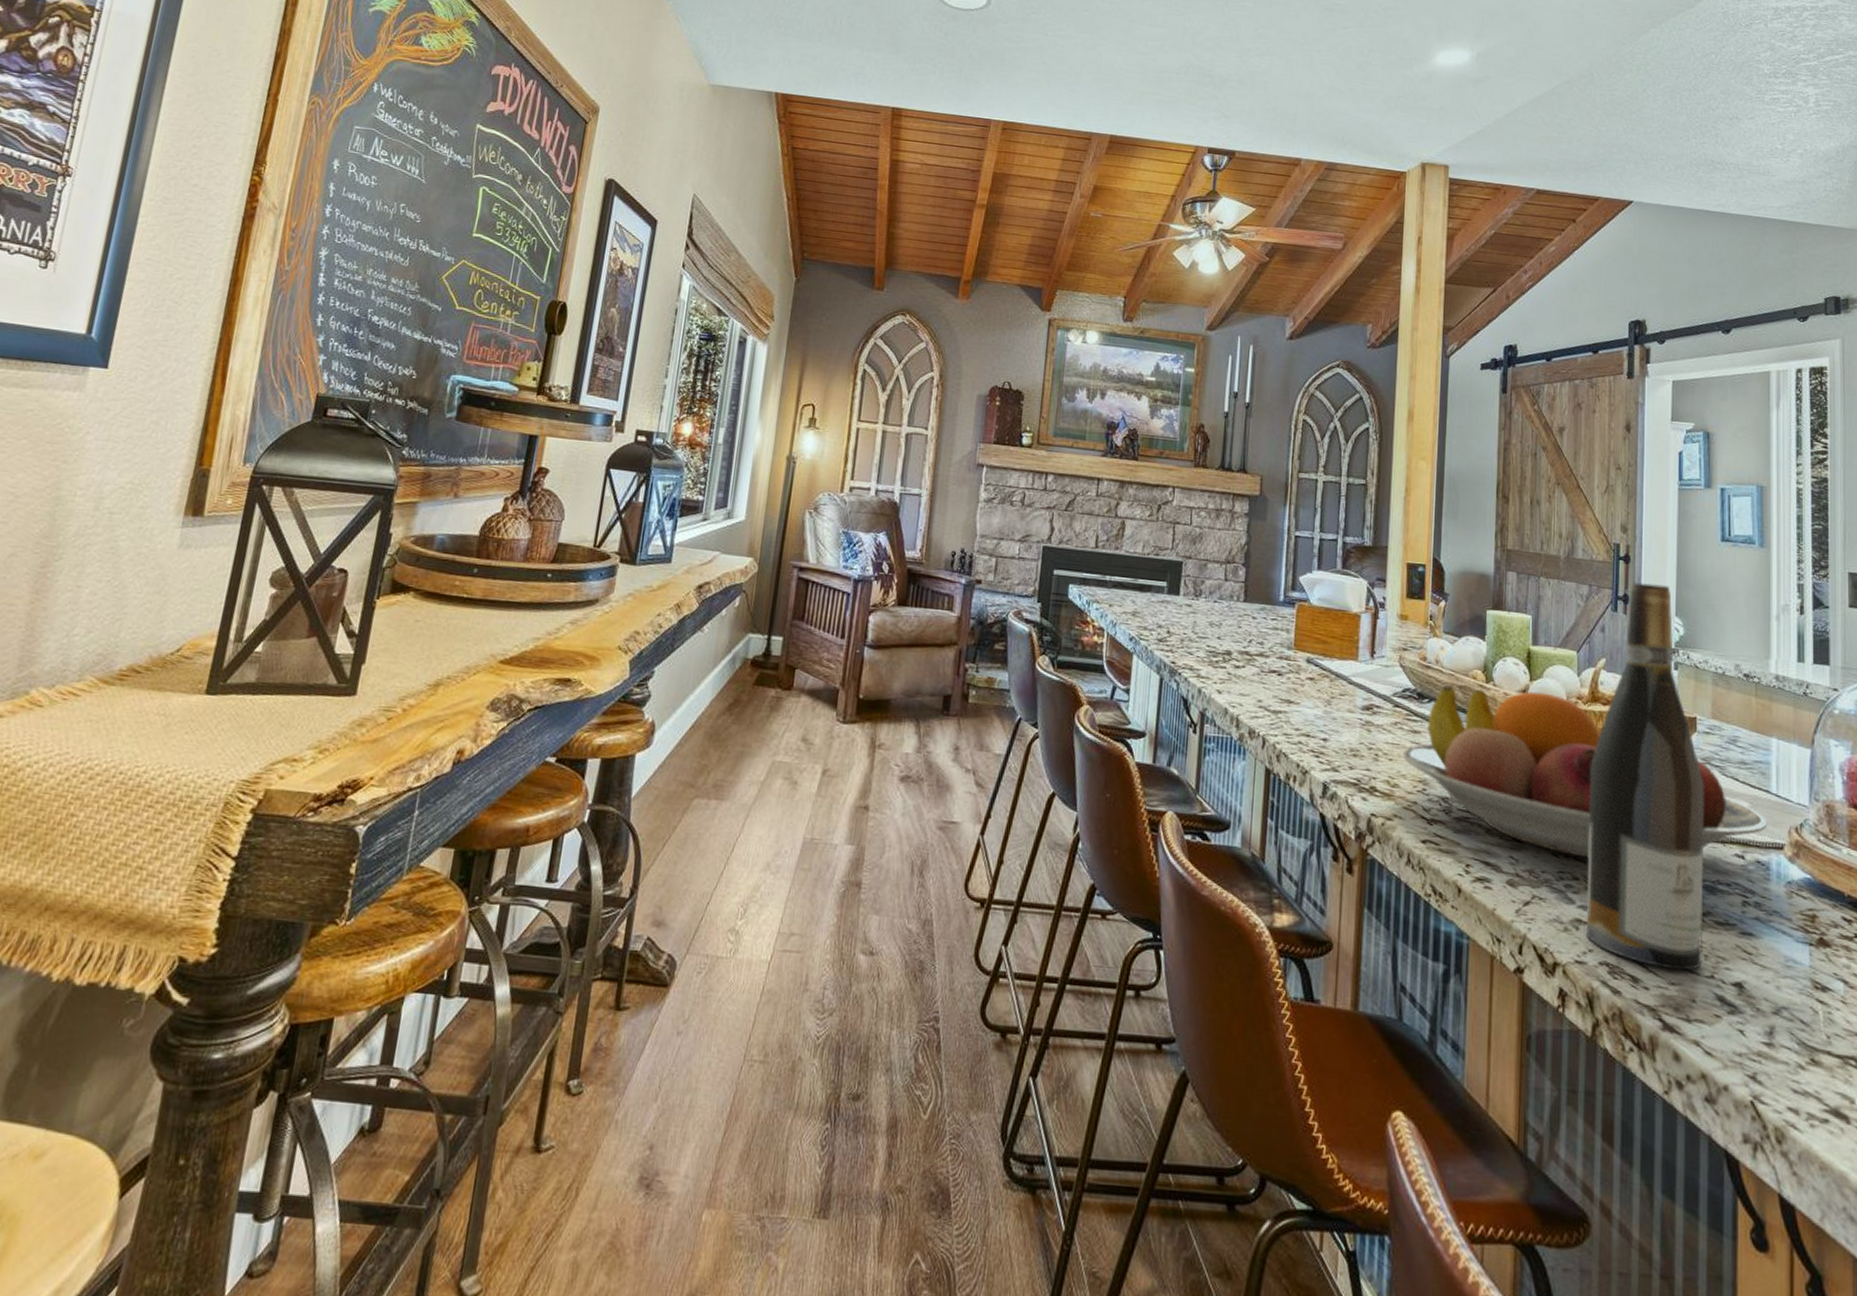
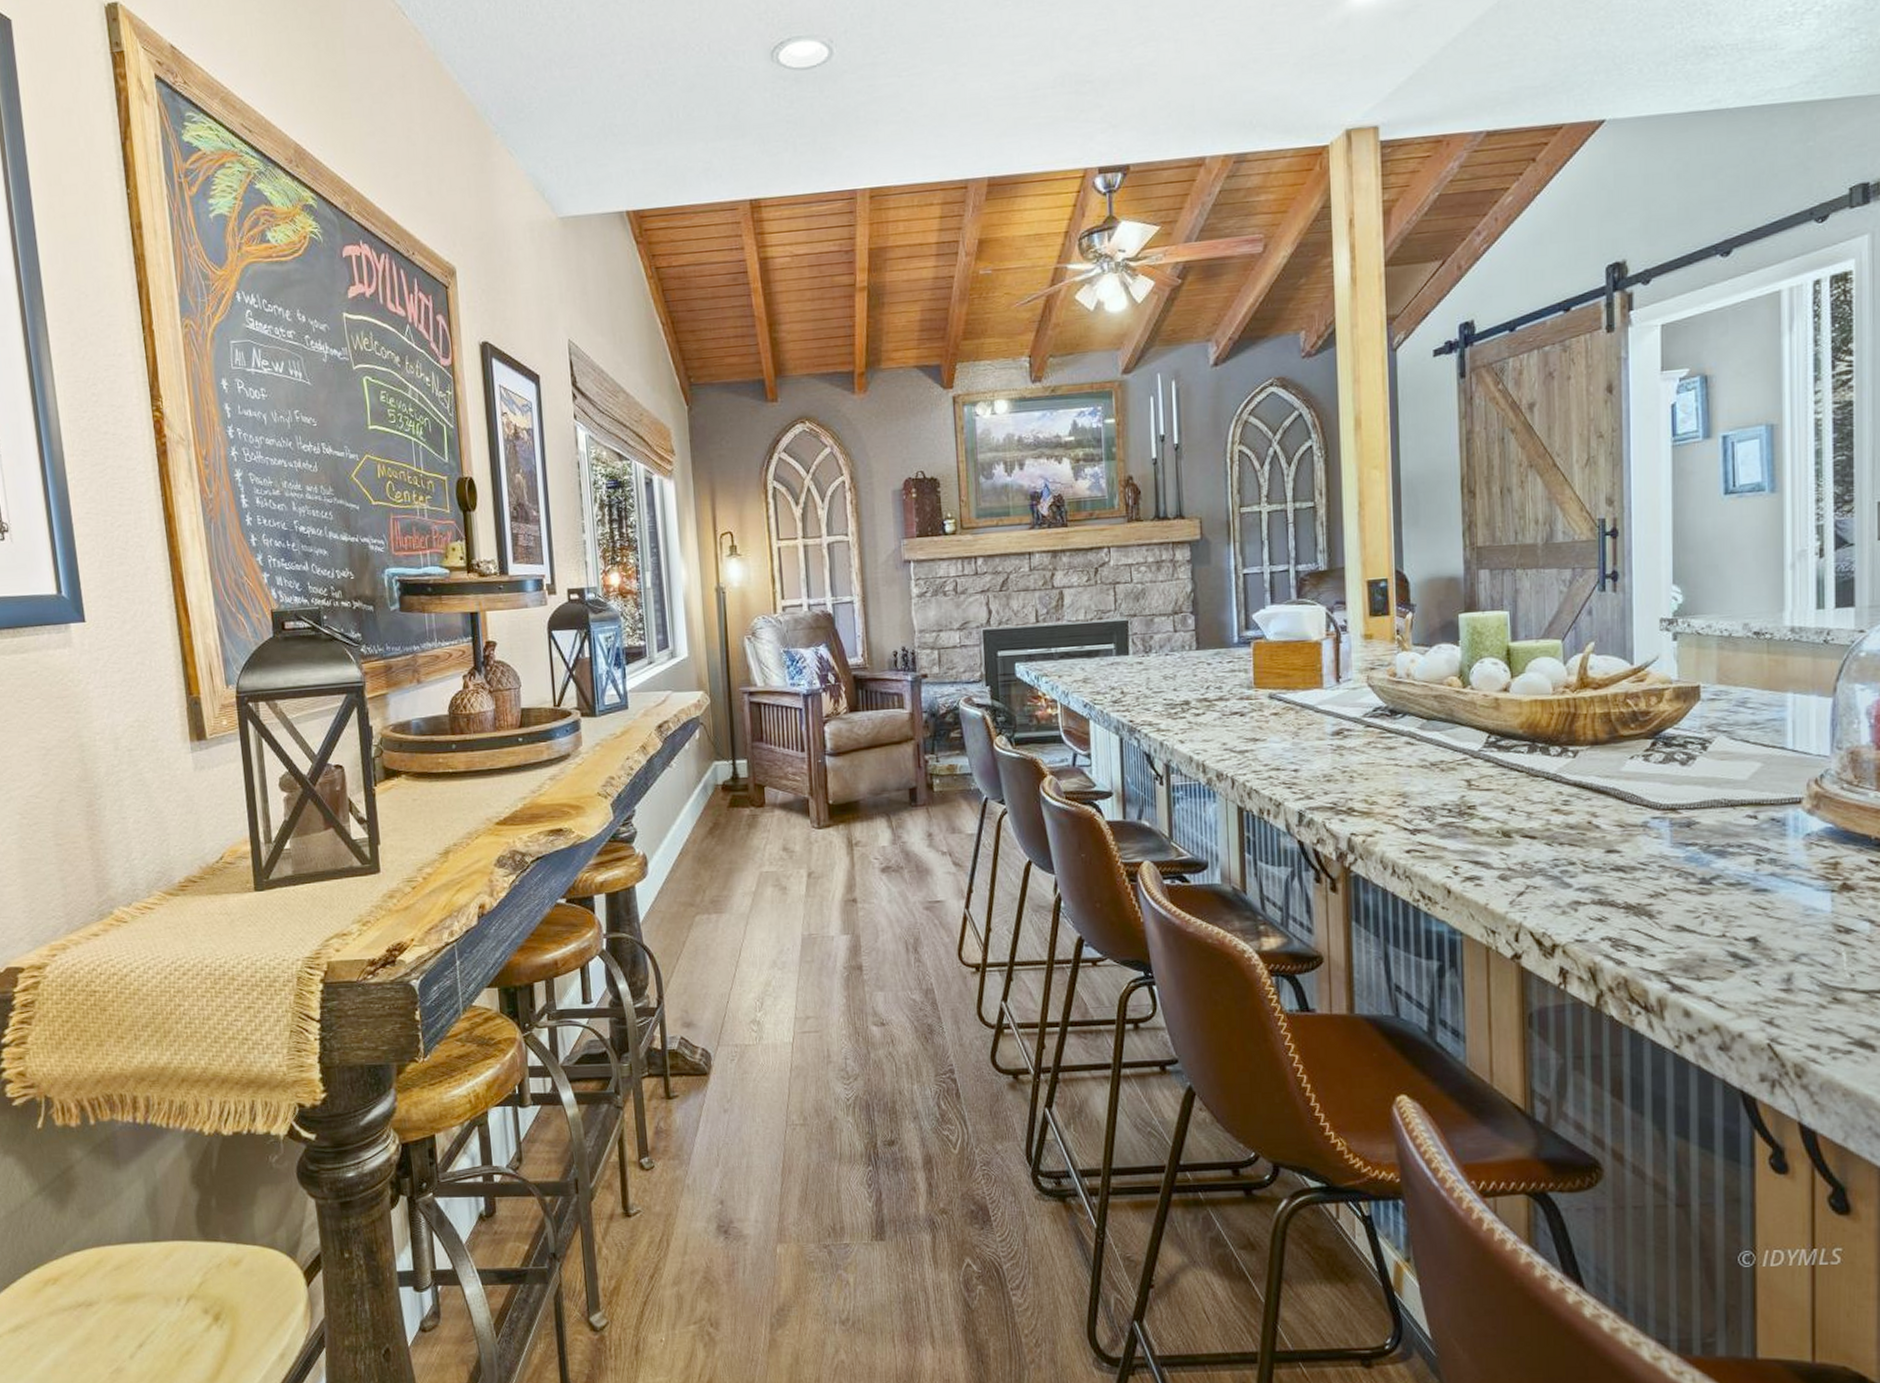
fruit bowl: present [1403,685,1767,858] -> none [1379,687,1782,843]
wine bottle: present [1585,582,1704,971] -> none [1583,553,1713,935]

